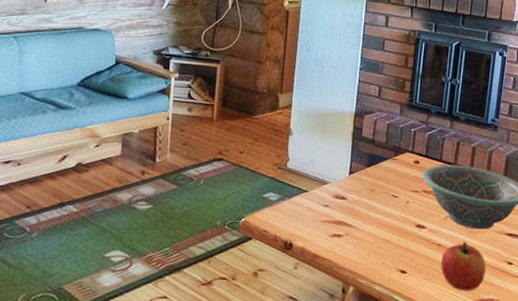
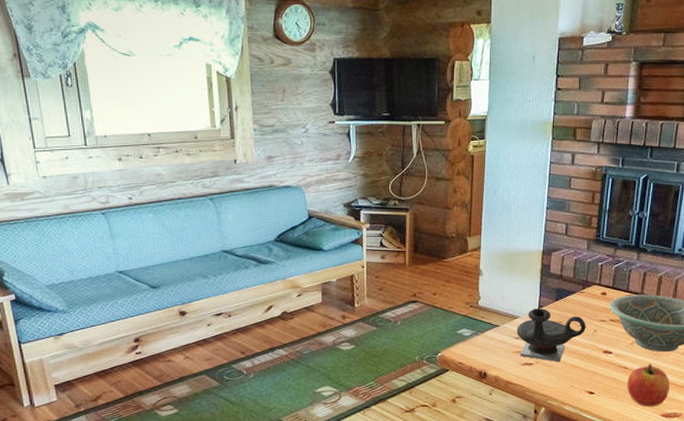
teapot: none [326,174,398,236] -> present [517,308,586,363]

